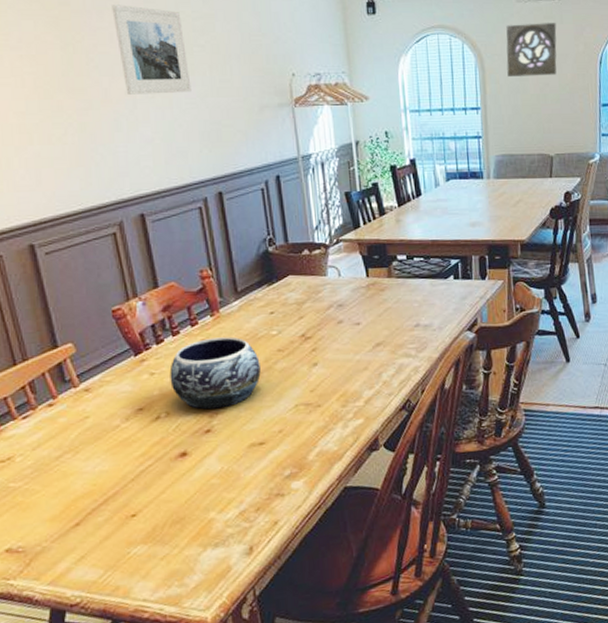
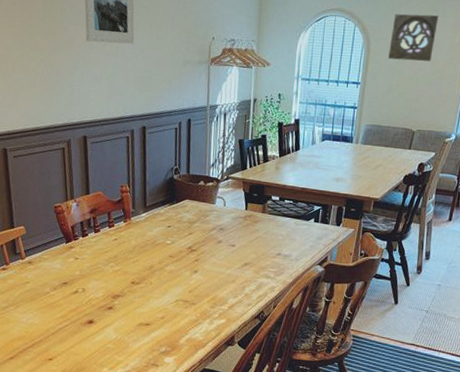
decorative bowl: present [169,337,261,410] -> none [88,238,155,293]

